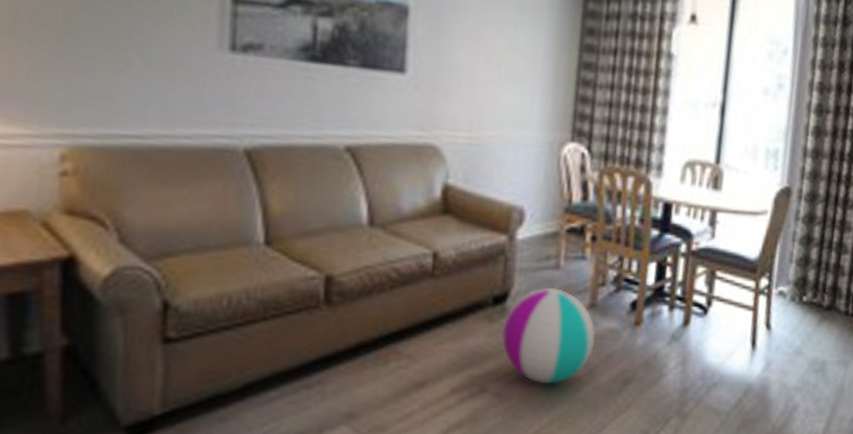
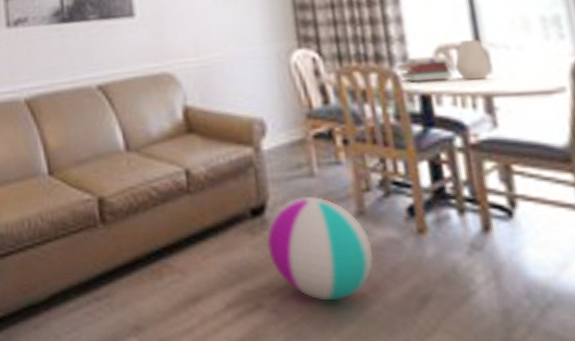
books: none [651,166,694,192] -> present [396,55,454,83]
vase: none [695,159,723,196] -> present [454,39,493,80]

